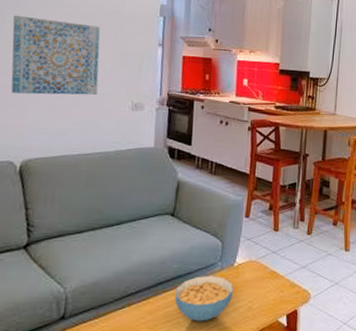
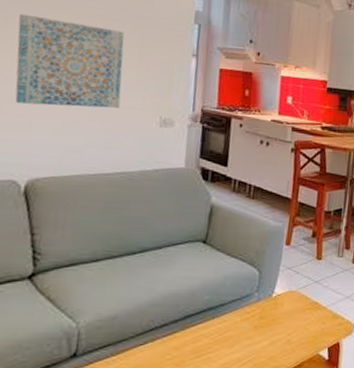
cereal bowl: present [175,275,233,321] -> none [205,307,271,357]

